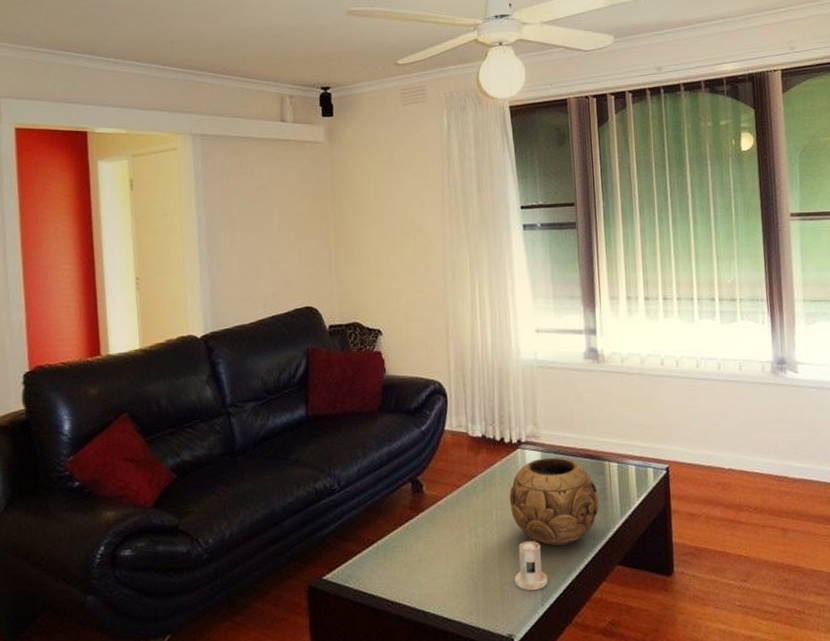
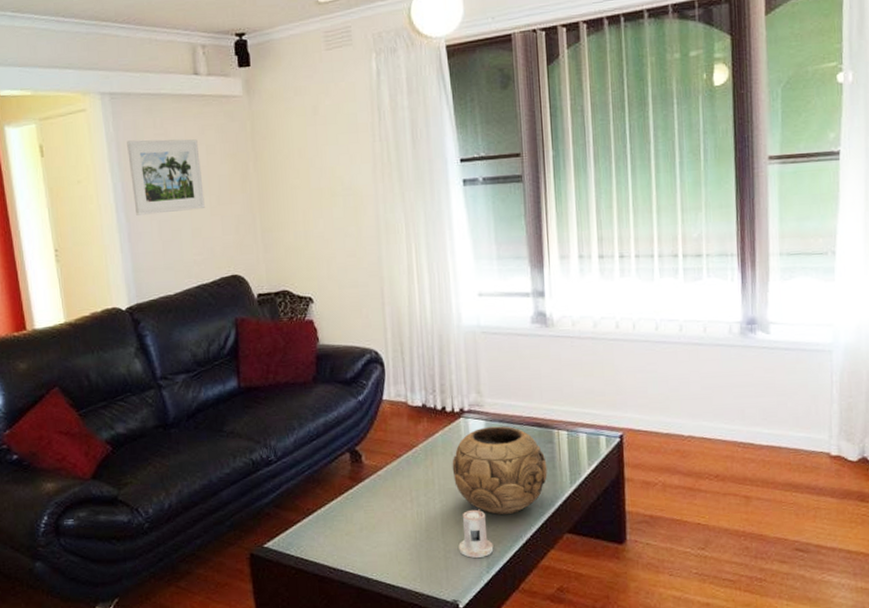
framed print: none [214,178,284,248] -> present [127,139,205,216]

